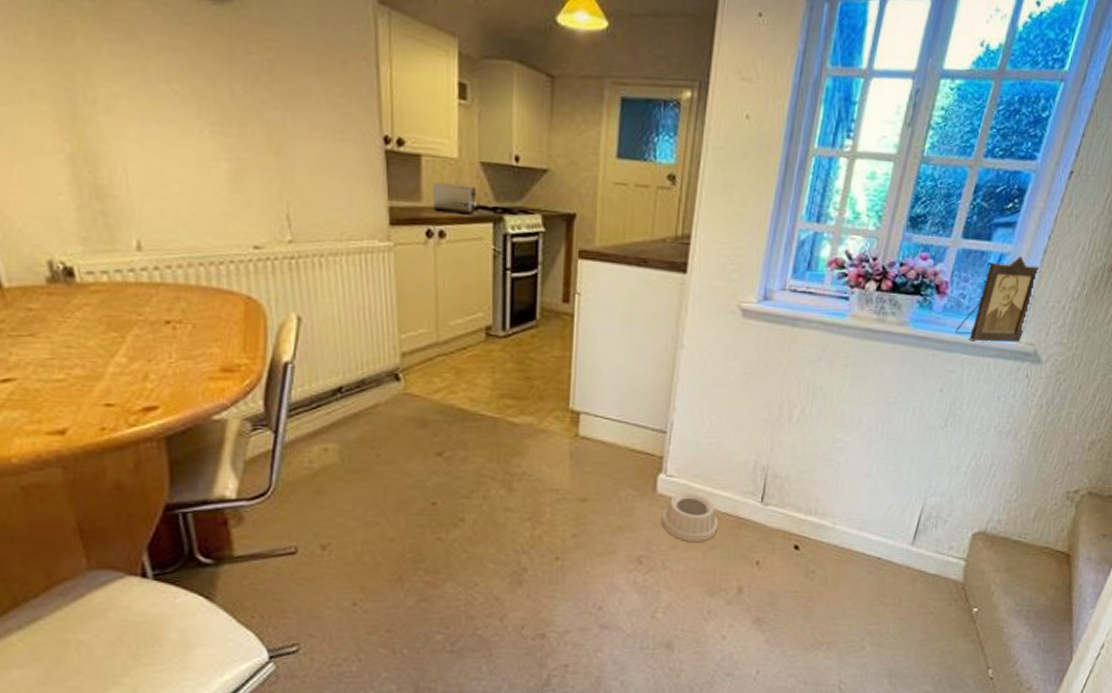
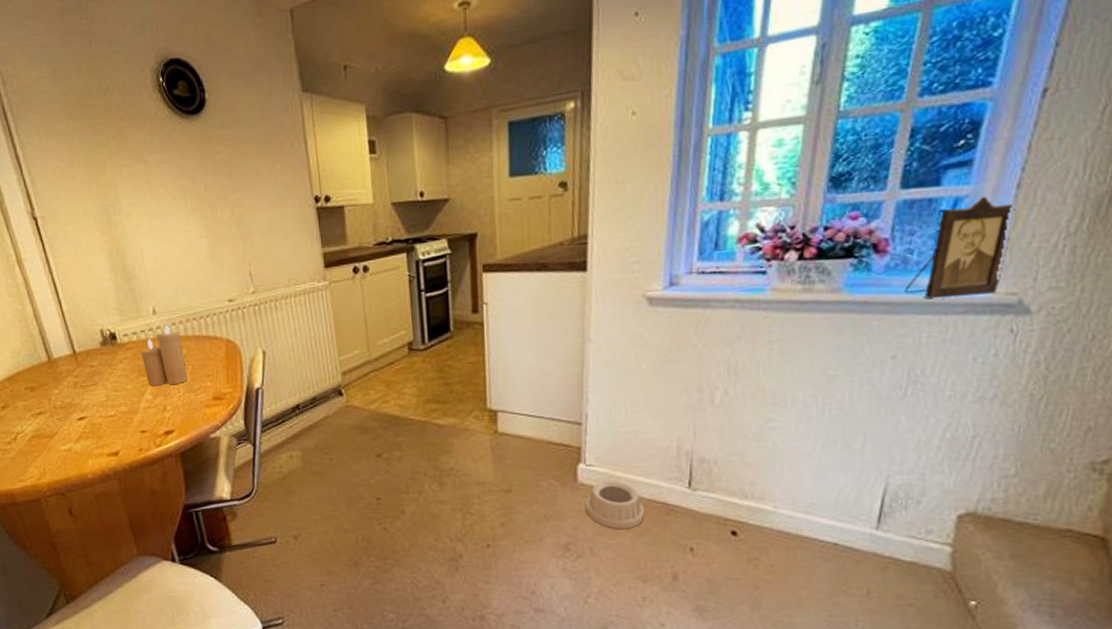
candle: none [113,266,185,348] -> present [141,325,188,387]
toaster: present [432,182,477,215] -> none [354,224,392,250]

